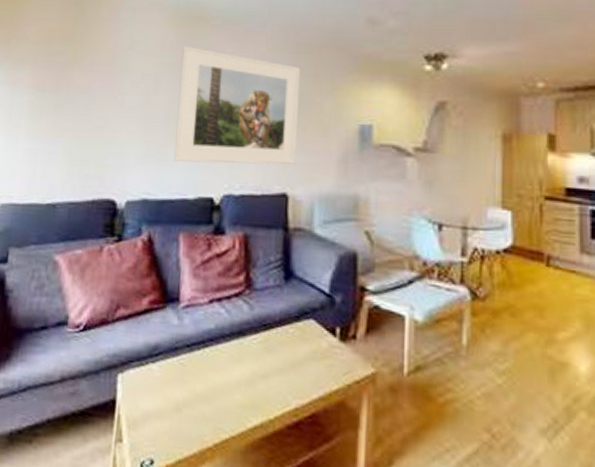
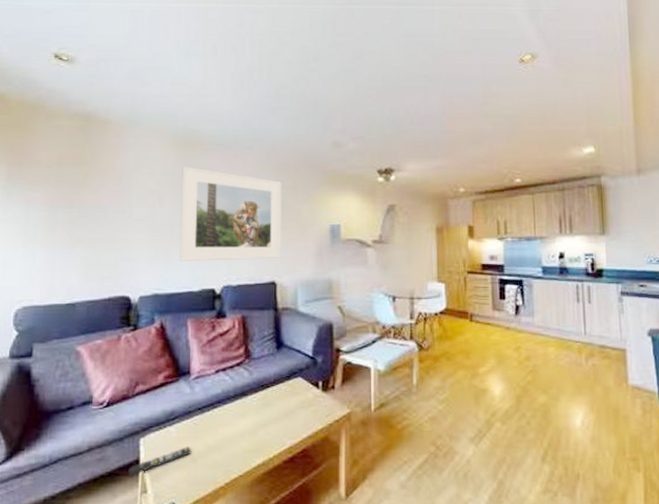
remote control: none [103,391,176,420] -> present [128,446,191,476]

